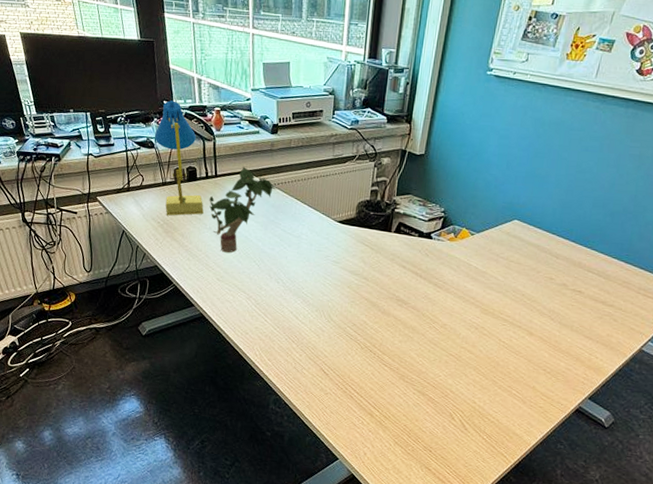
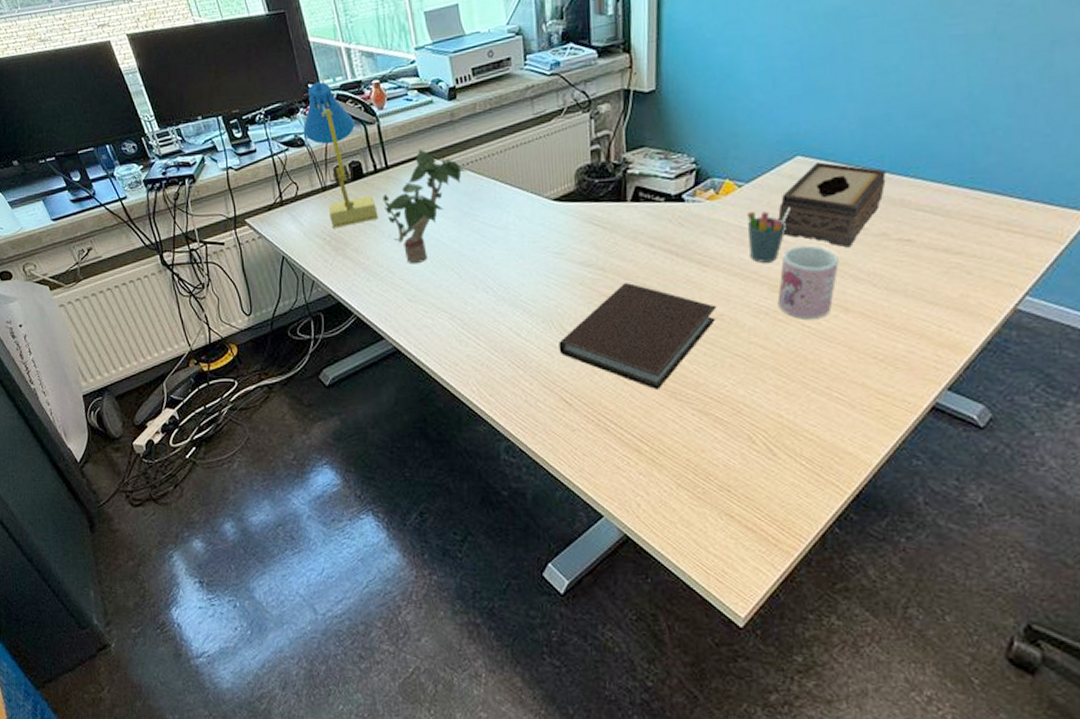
notebook: none [325,291,443,373] -> present [559,283,717,391]
pen holder: none [471,254,504,293] -> present [747,206,790,263]
mug: none [485,283,531,337] -> present [777,245,839,319]
tissue box: none [495,226,572,290] -> present [778,162,886,248]

